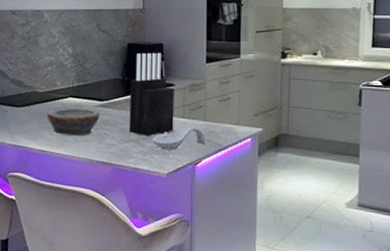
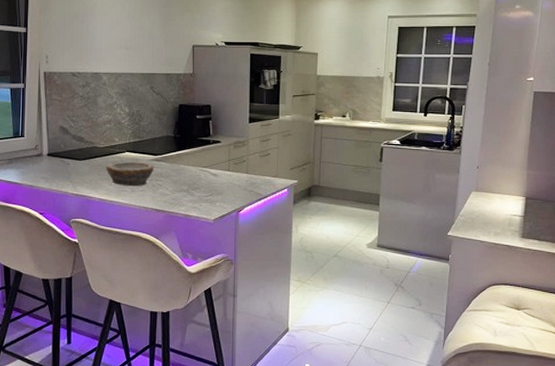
knife block: present [129,52,174,137] -> none [181,113,220,187]
spoon rest: present [153,126,205,150] -> none [201,178,248,199]

